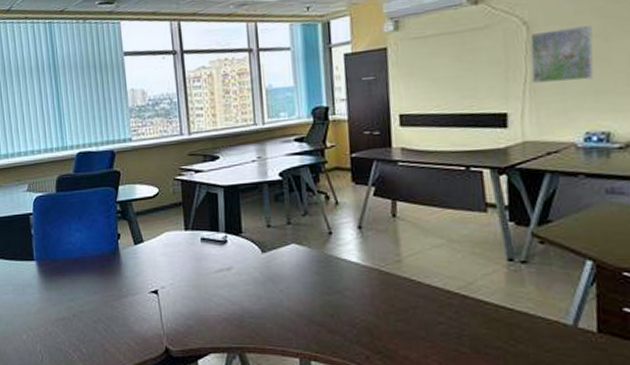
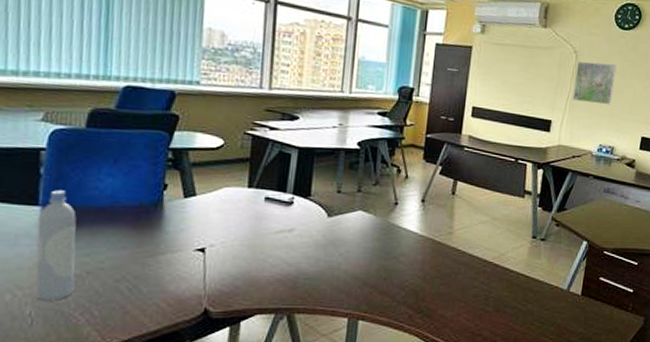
bottle: none [35,246,67,340] -> present [36,190,77,301]

